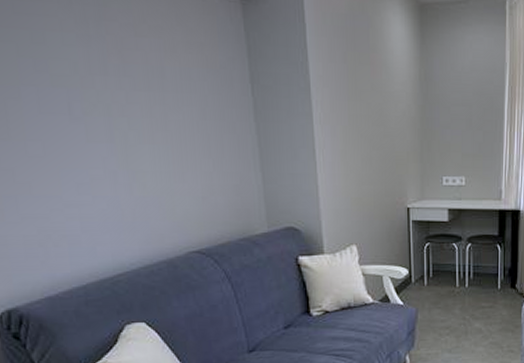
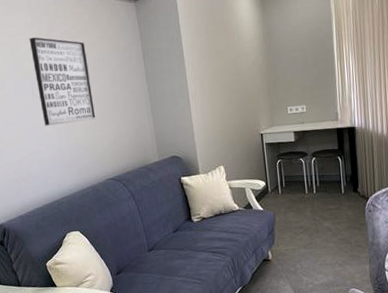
wall art: none [63,24,176,167] -> present [29,37,96,126]

